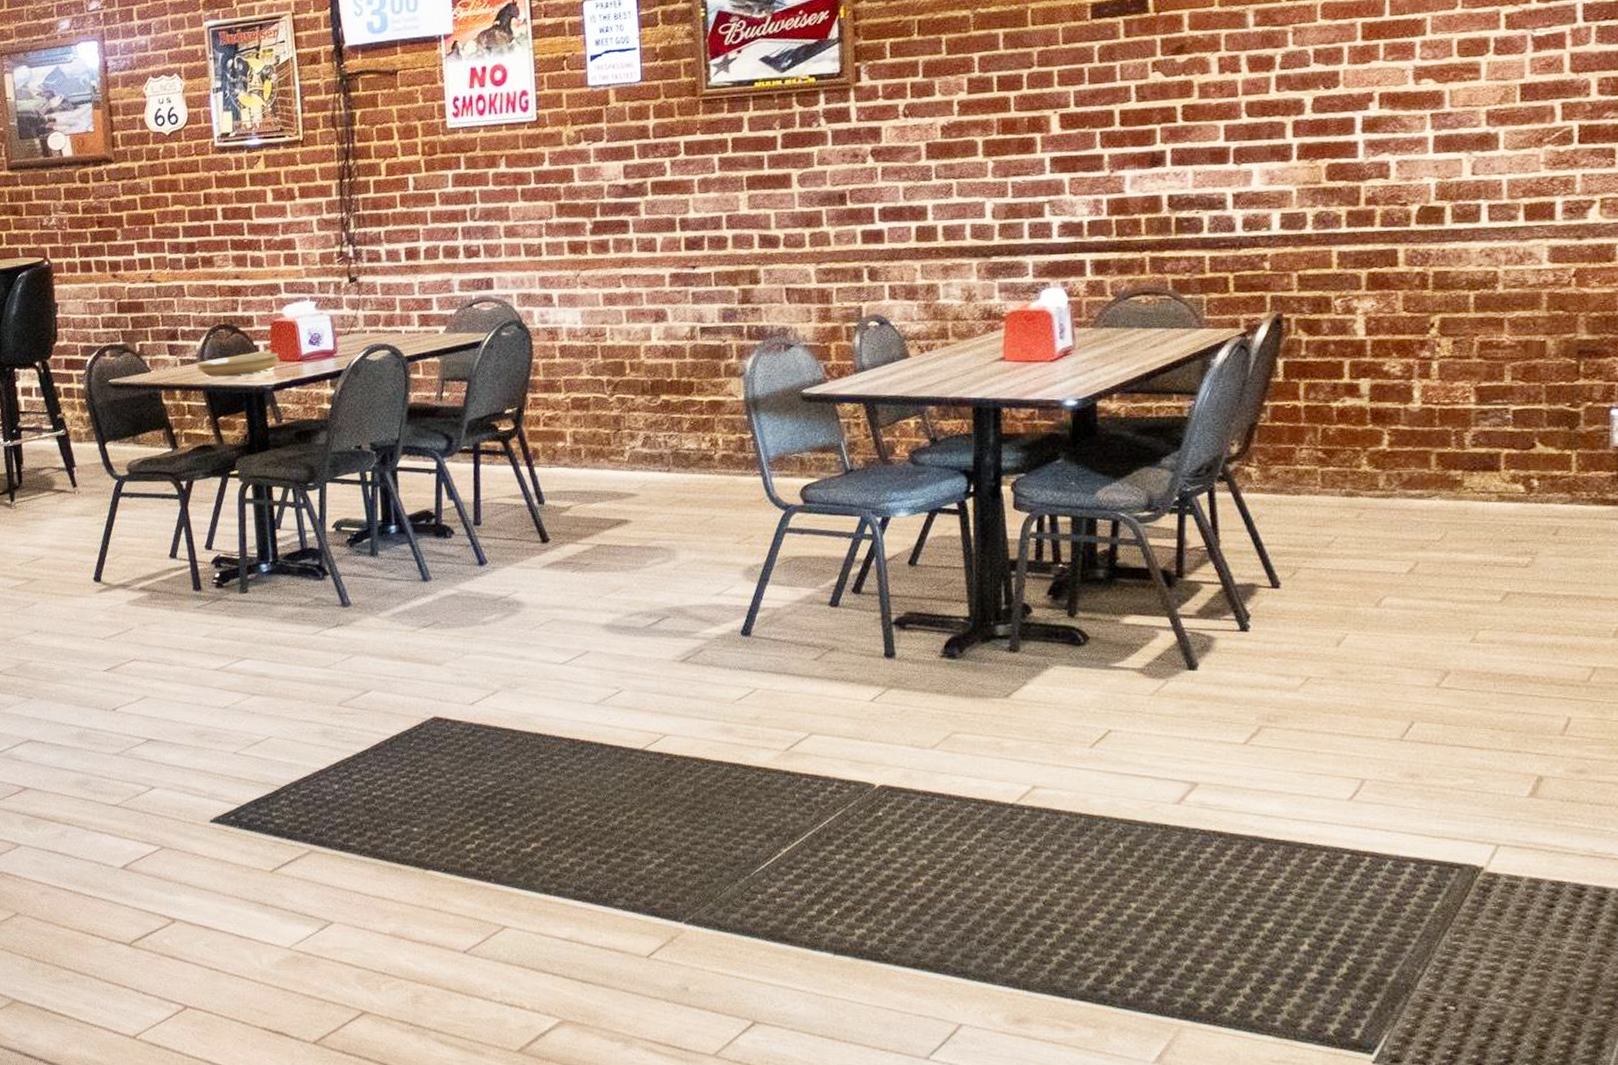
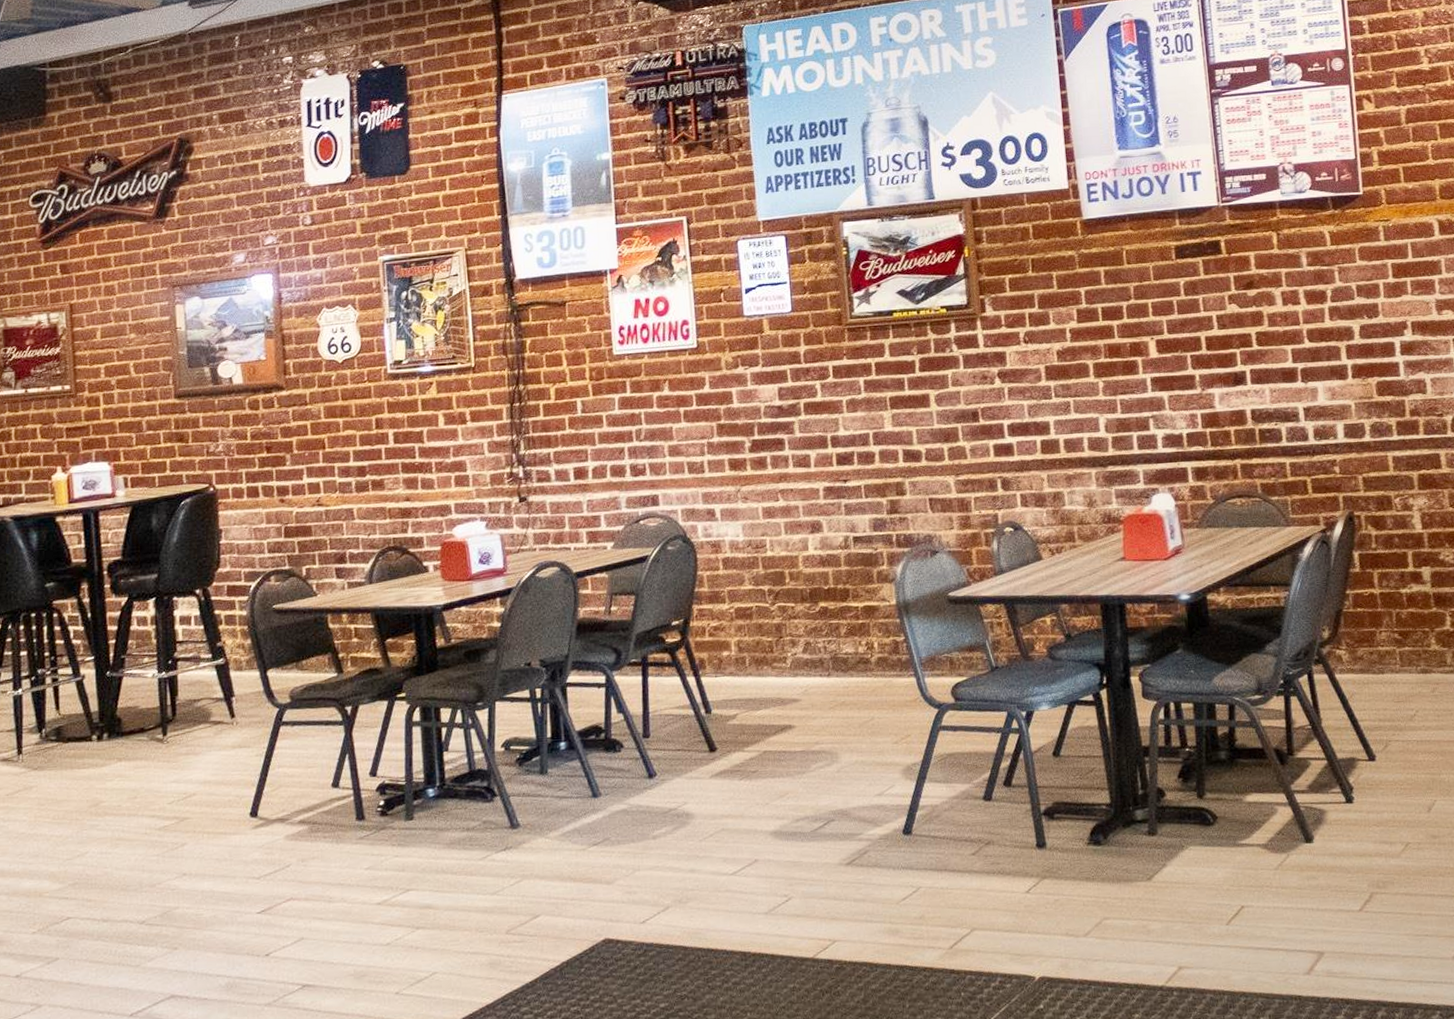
plate: present [196,352,281,377] -> none [364,572,451,599]

